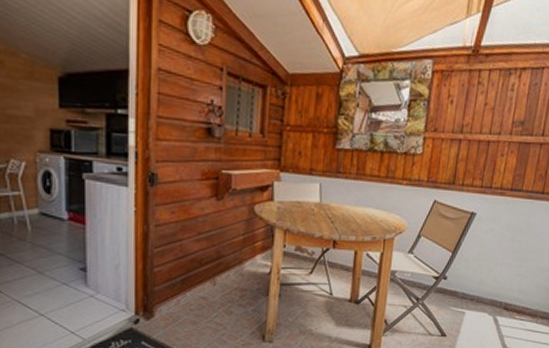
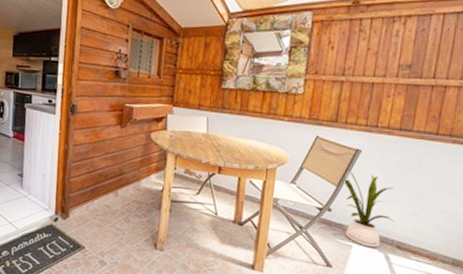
house plant: none [458,234,504,312] -> present [343,170,394,248]

